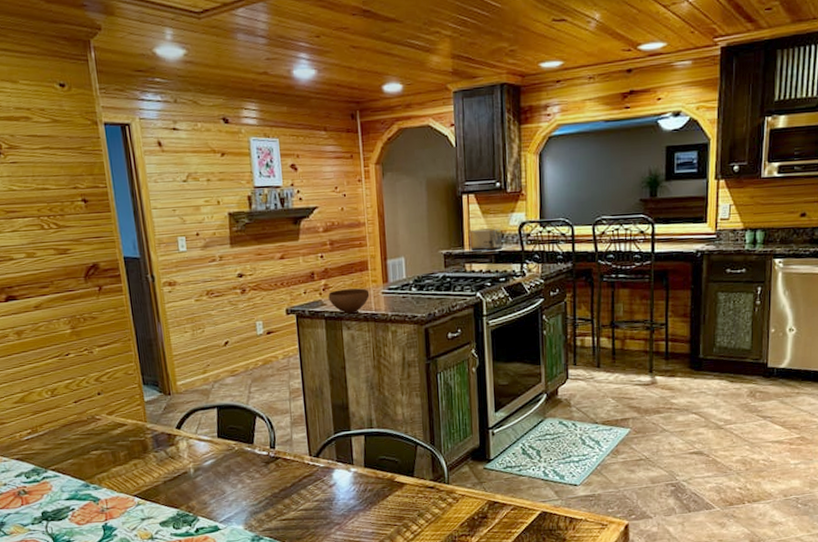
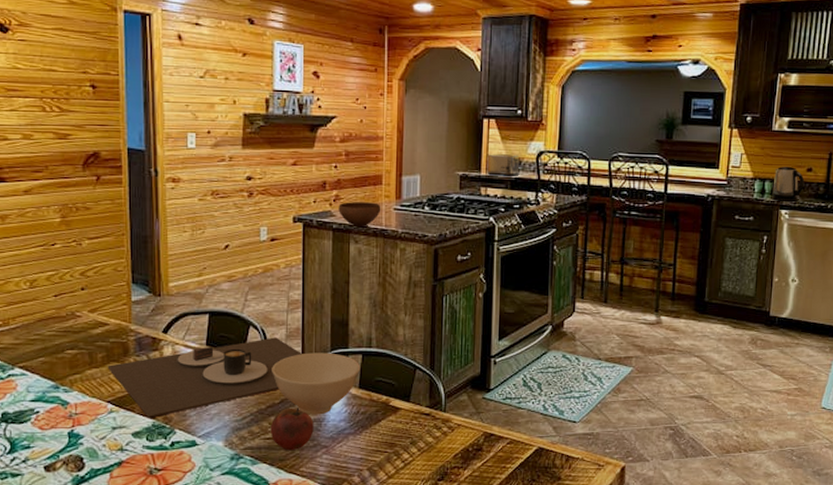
place setting: none [130,425,309,508] -> present [107,337,303,418]
bowl: none [280,436,364,496] -> present [272,352,361,415]
fruit: none [285,489,326,530] -> present [270,408,314,451]
kettle: none [765,213,799,251] -> present [772,166,805,203]

